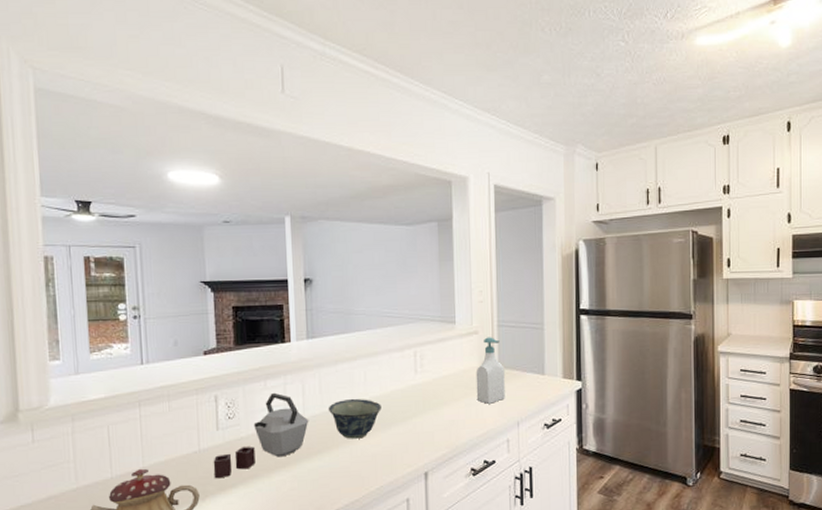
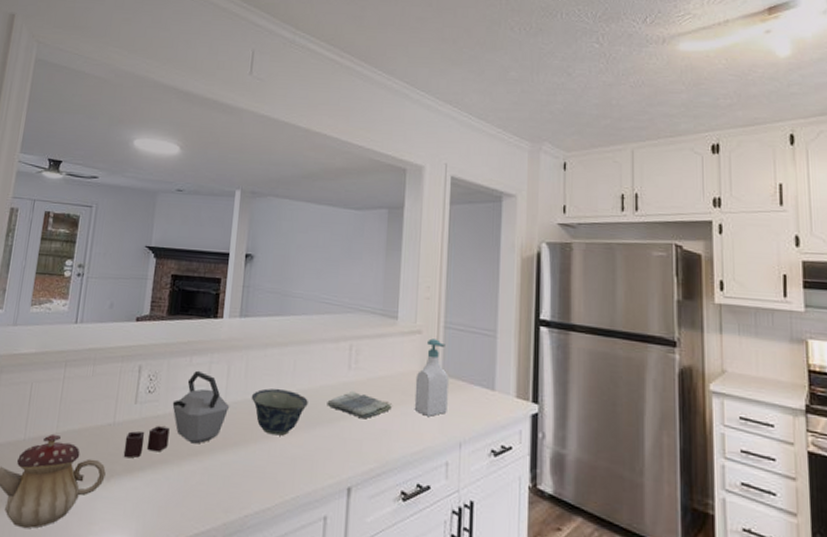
dish towel: none [399,391,457,414] -> present [327,390,392,419]

